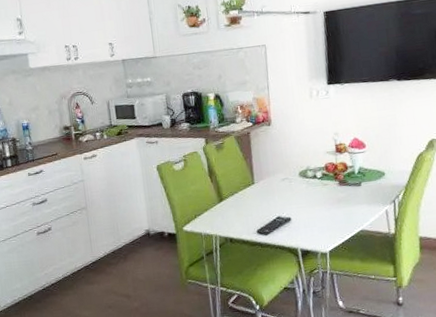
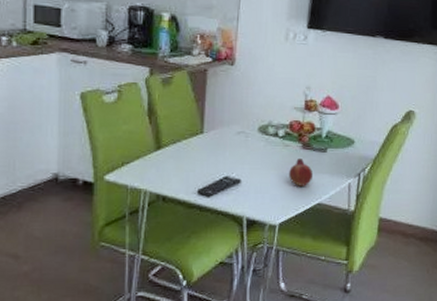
fruit: none [331,194,352,219] -> present [289,159,312,188]

